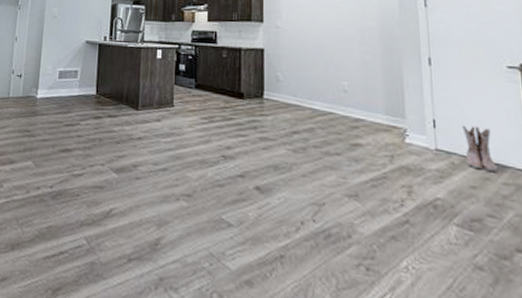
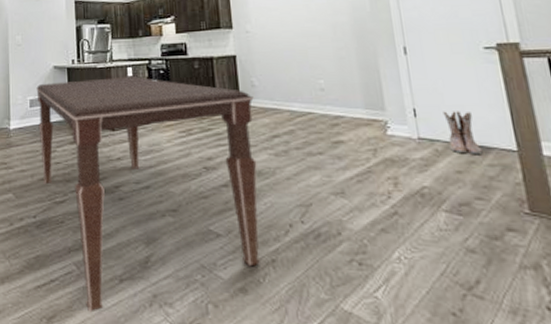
dining table: none [64,56,277,289] -> present [36,77,260,313]

